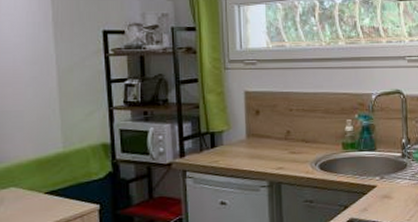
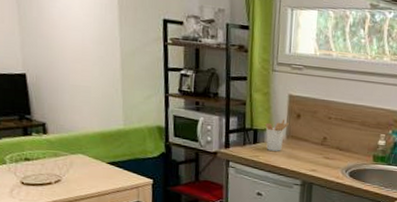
utensil holder: none [223,117,248,153] -> present [265,119,289,151]

